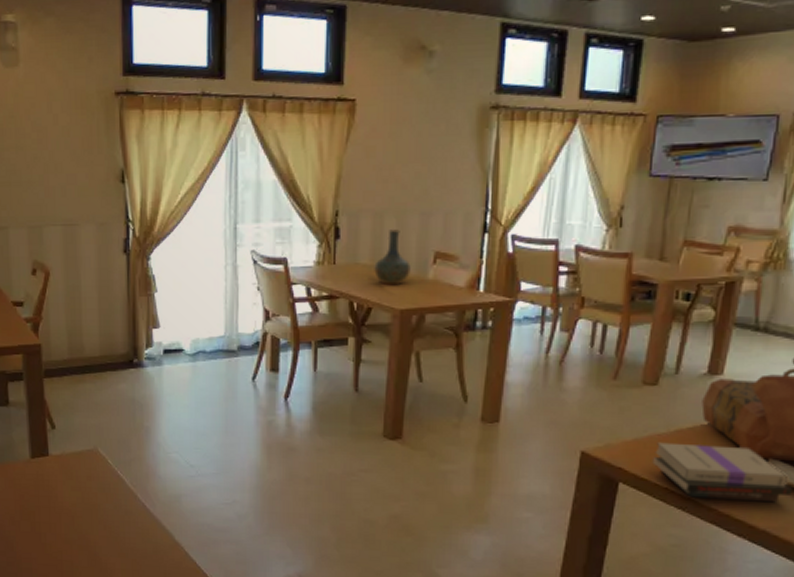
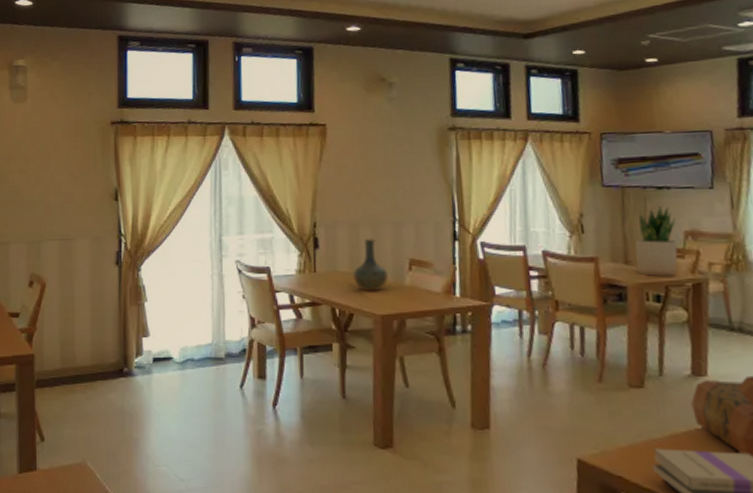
planter: none [670,199,721,274] -> present [635,206,678,276]

